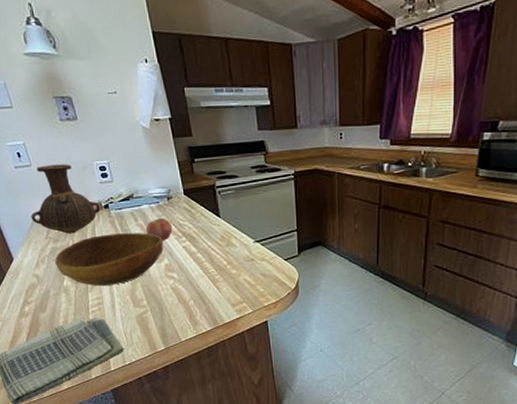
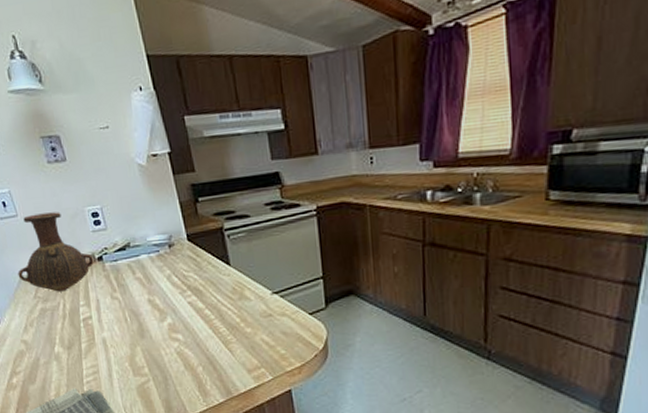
bowl: present [55,233,163,287] -> none [44,287,166,352]
apple: present [145,218,173,241] -> none [144,269,176,296]

